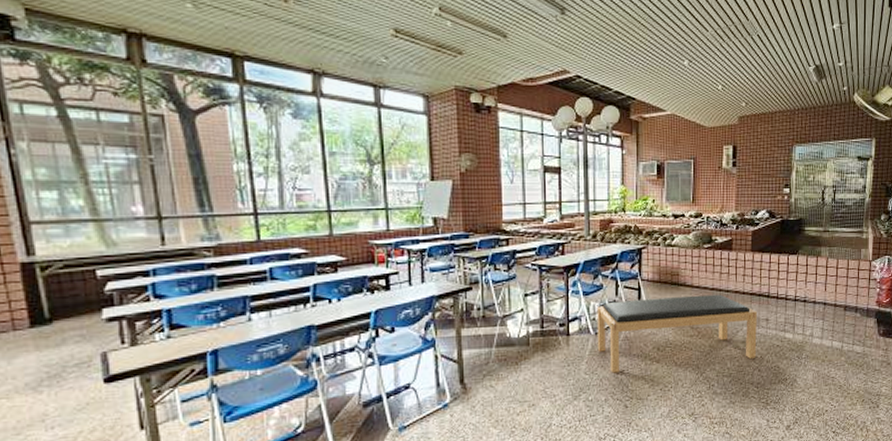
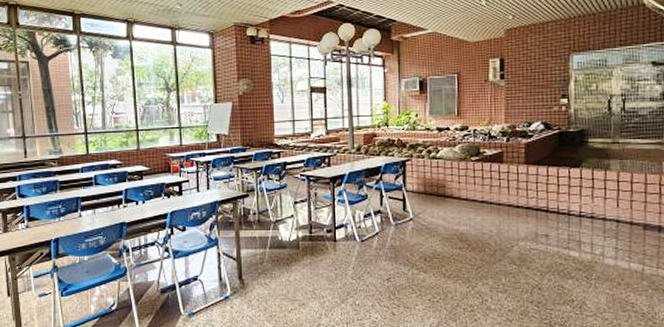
bench: present [597,294,758,373] -> none [362,207,536,280]

